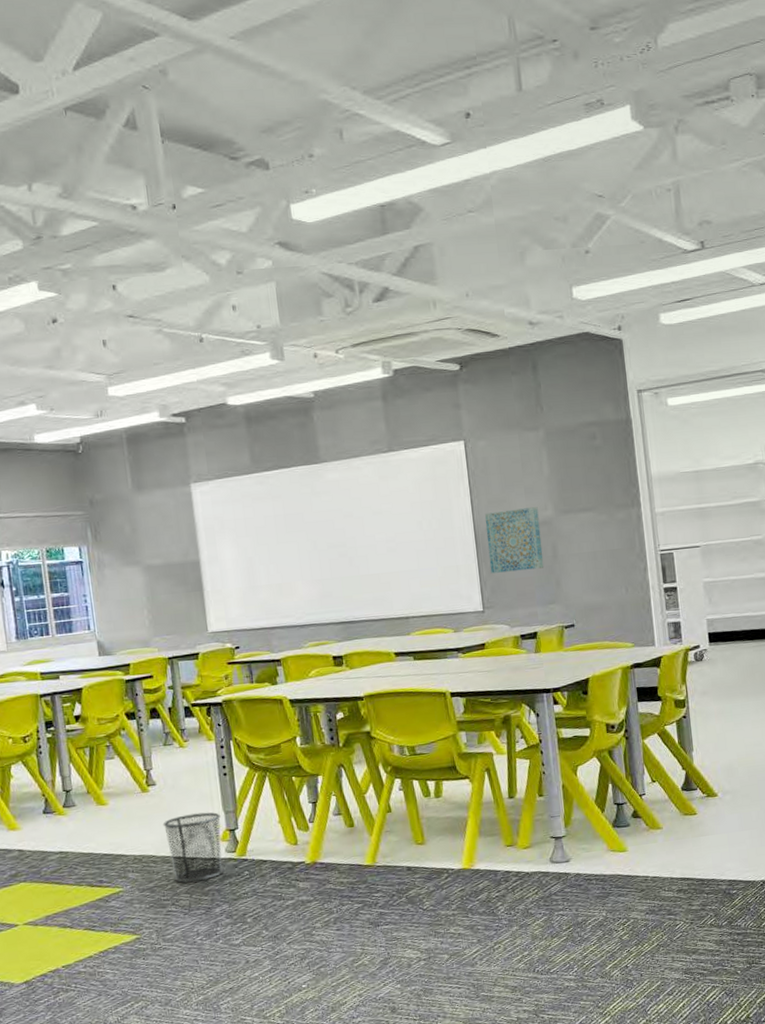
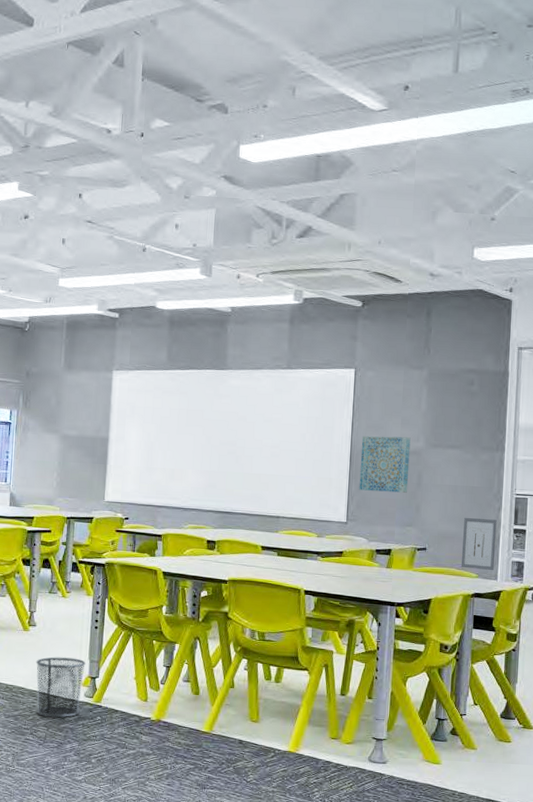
wall art: none [609,581,650,639] -> present [461,518,497,571]

